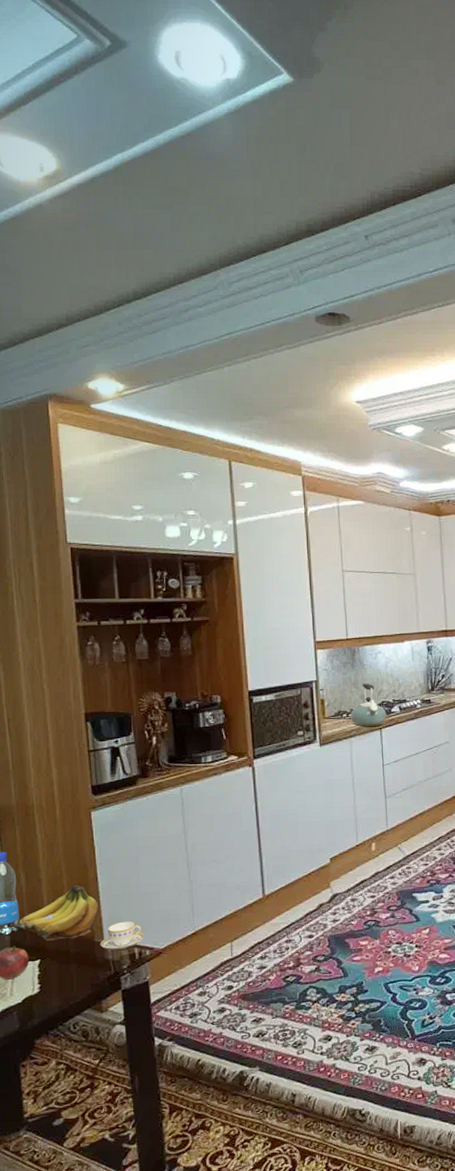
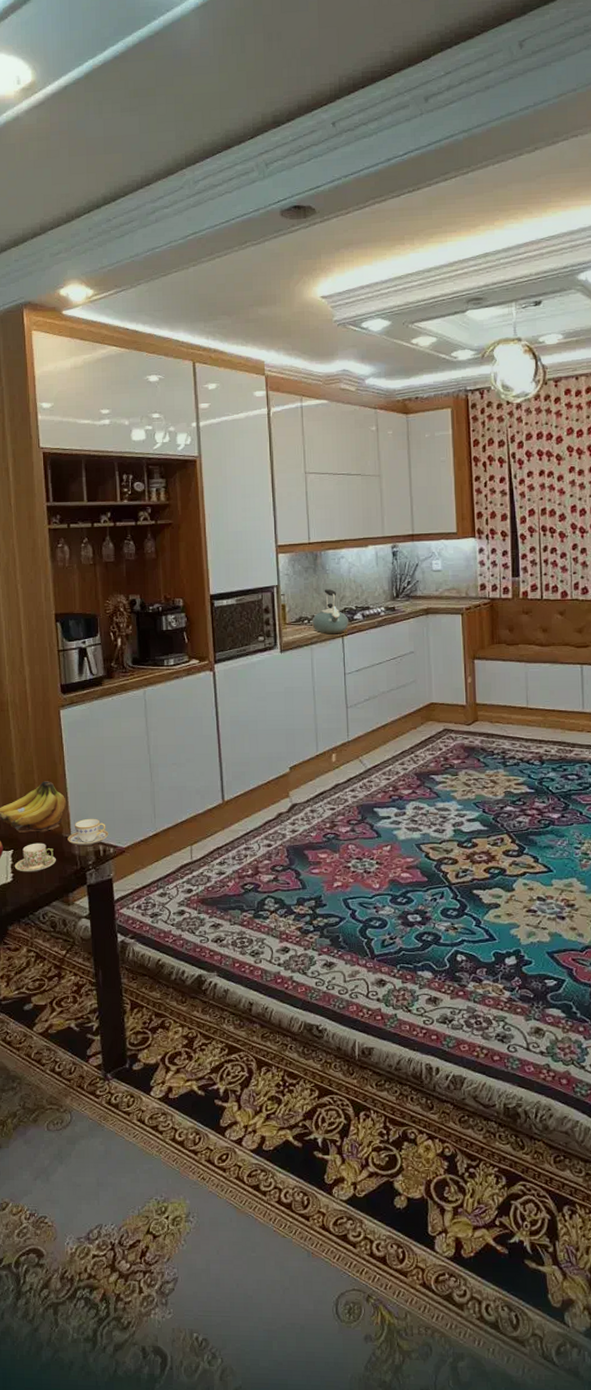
teacup: none [41,950,88,982] -> present [14,843,56,872]

